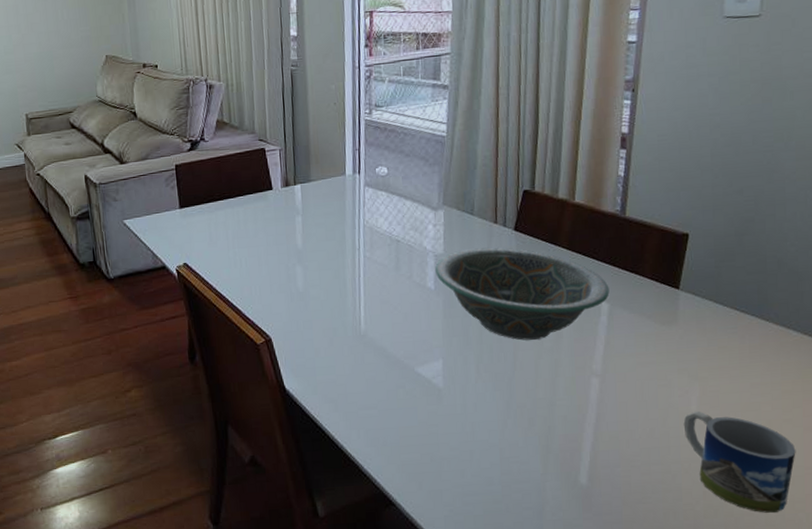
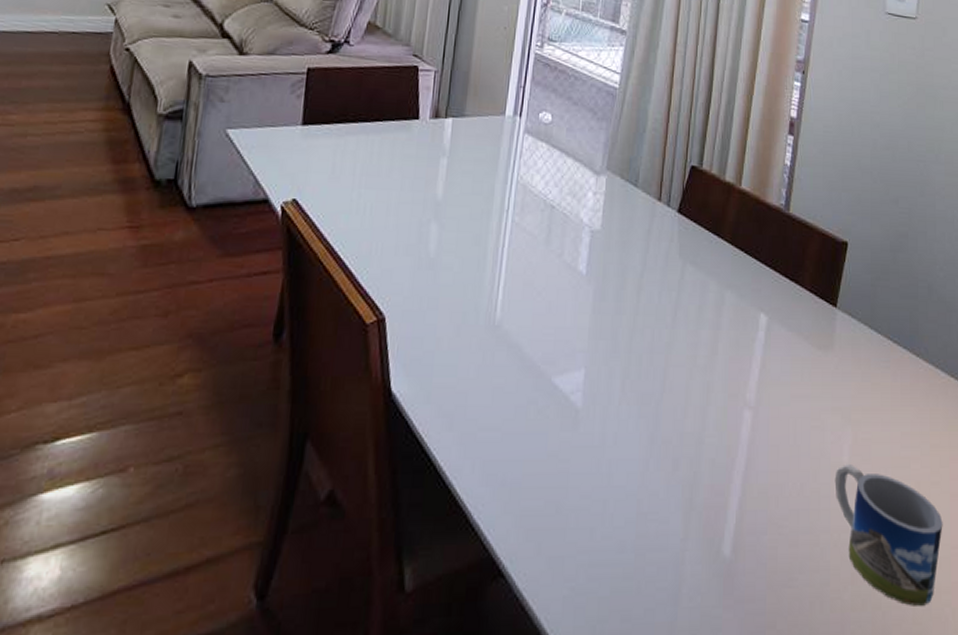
decorative bowl: present [435,247,610,341] -> none [589,228,769,353]

